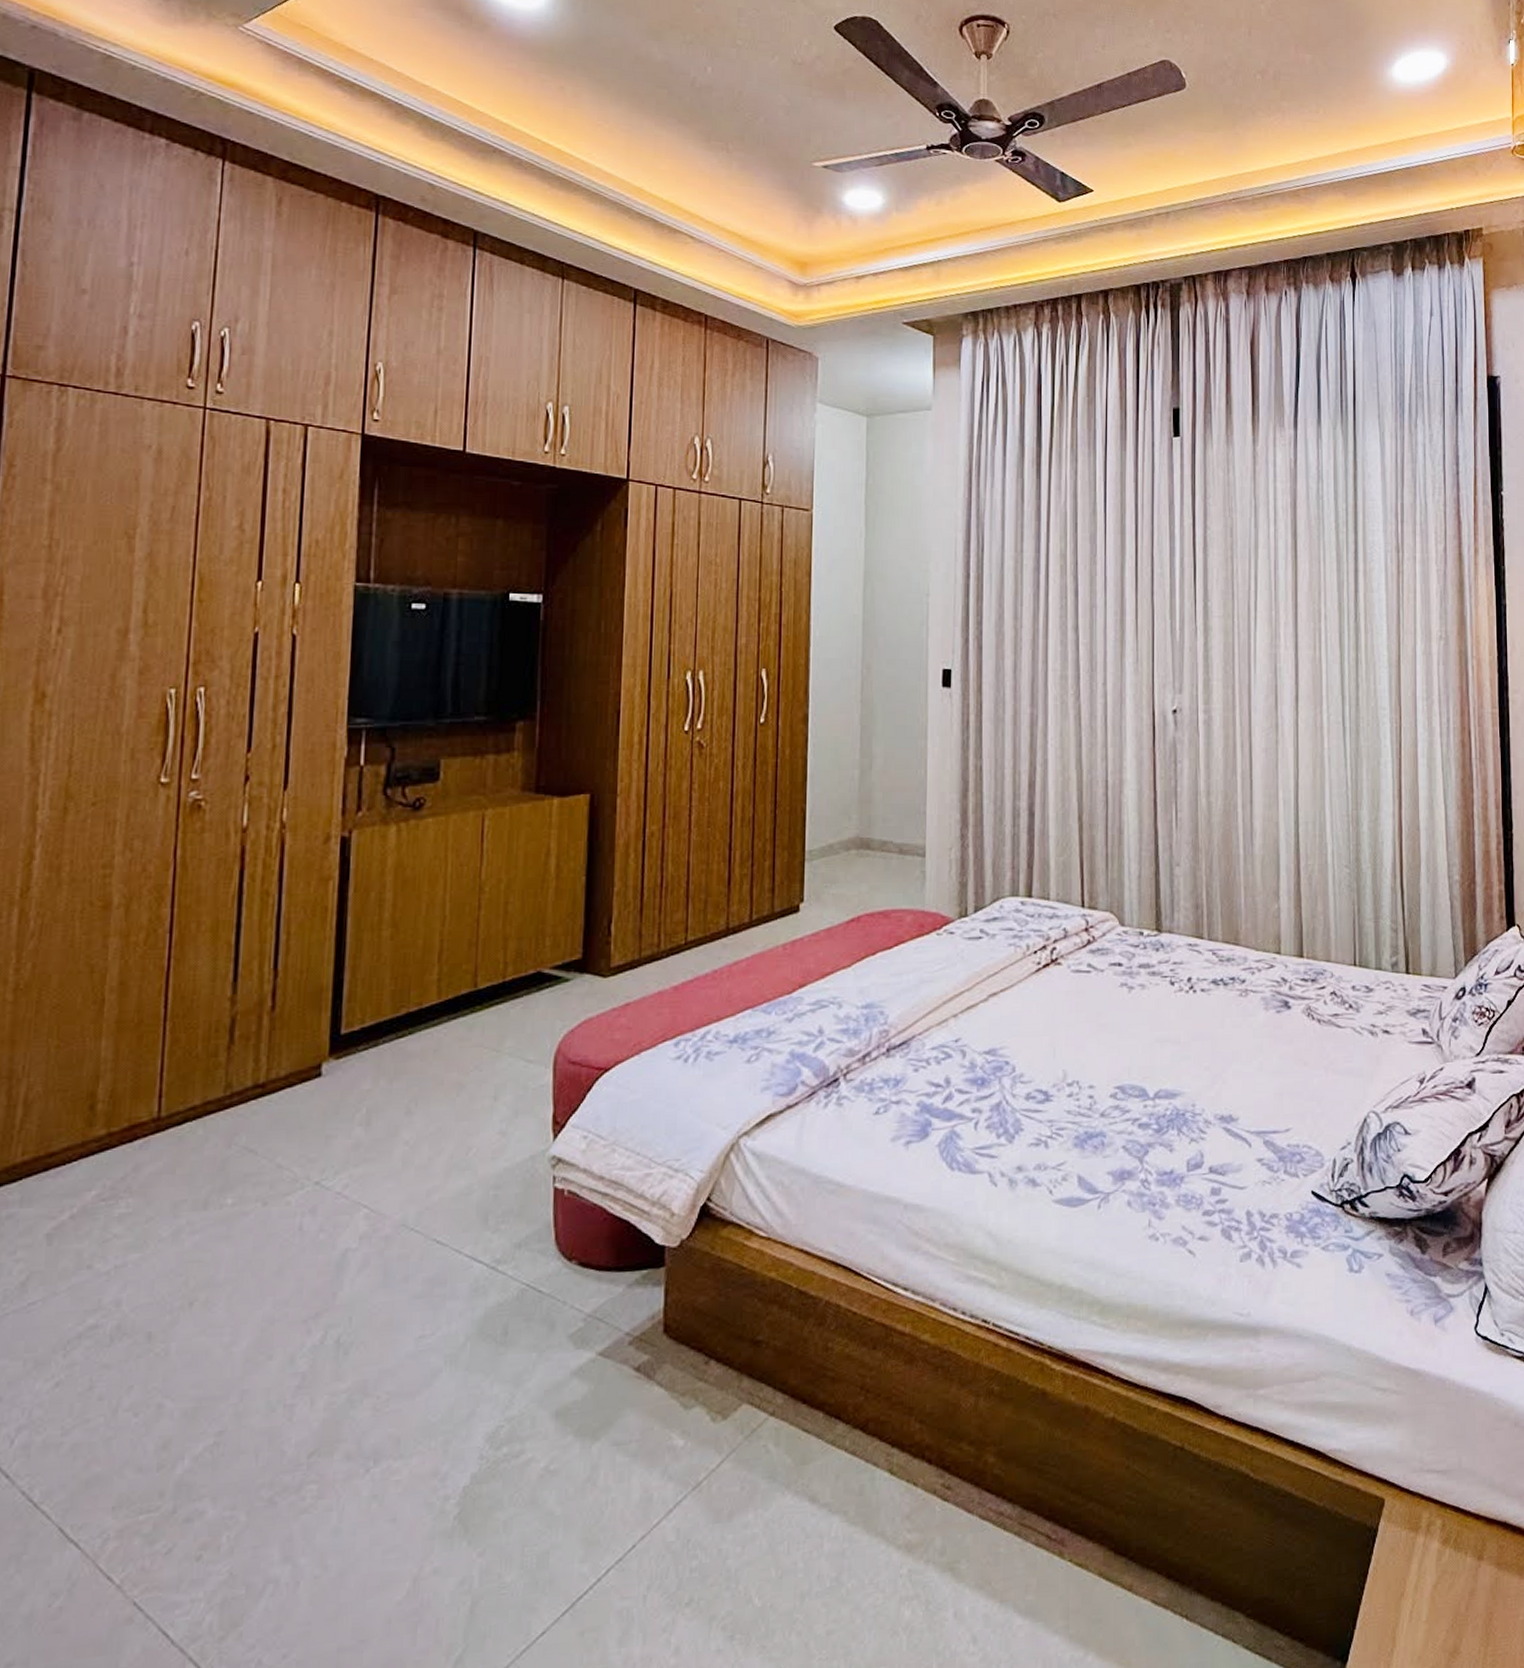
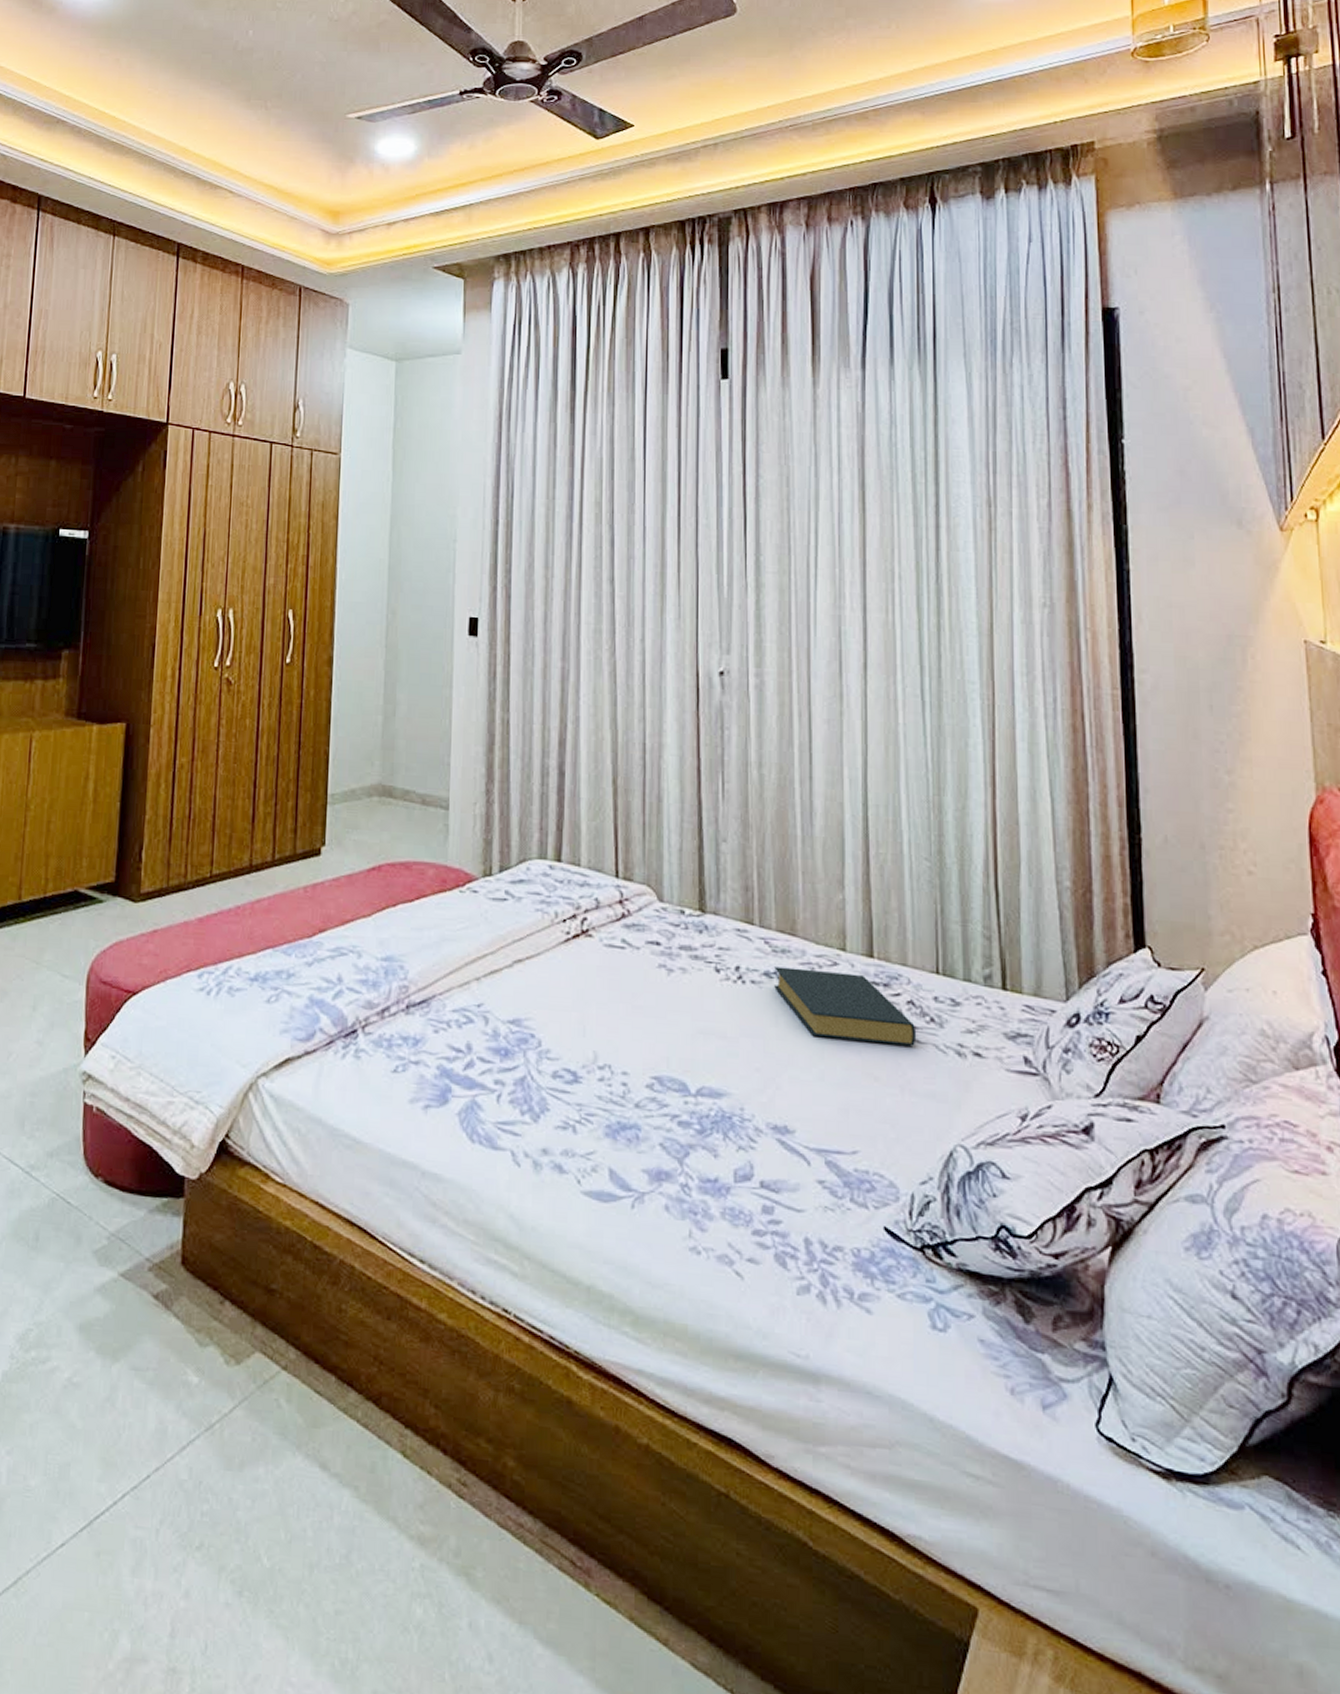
hardback book: none [1221,973,1338,1033] -> present [774,966,917,1046]

